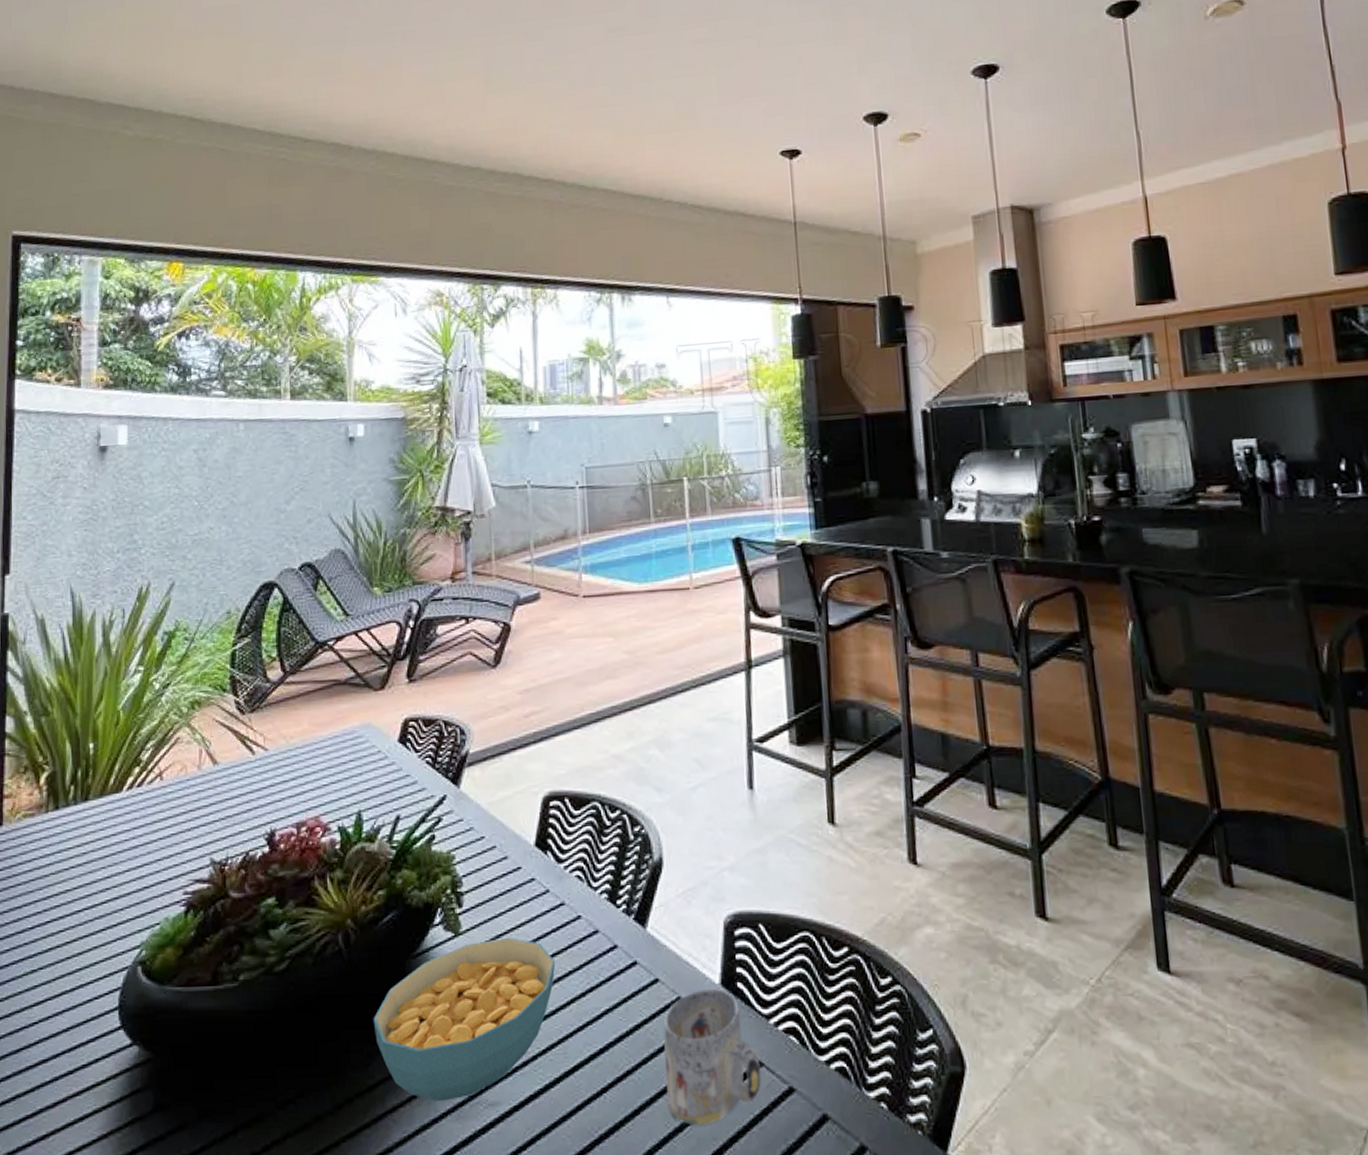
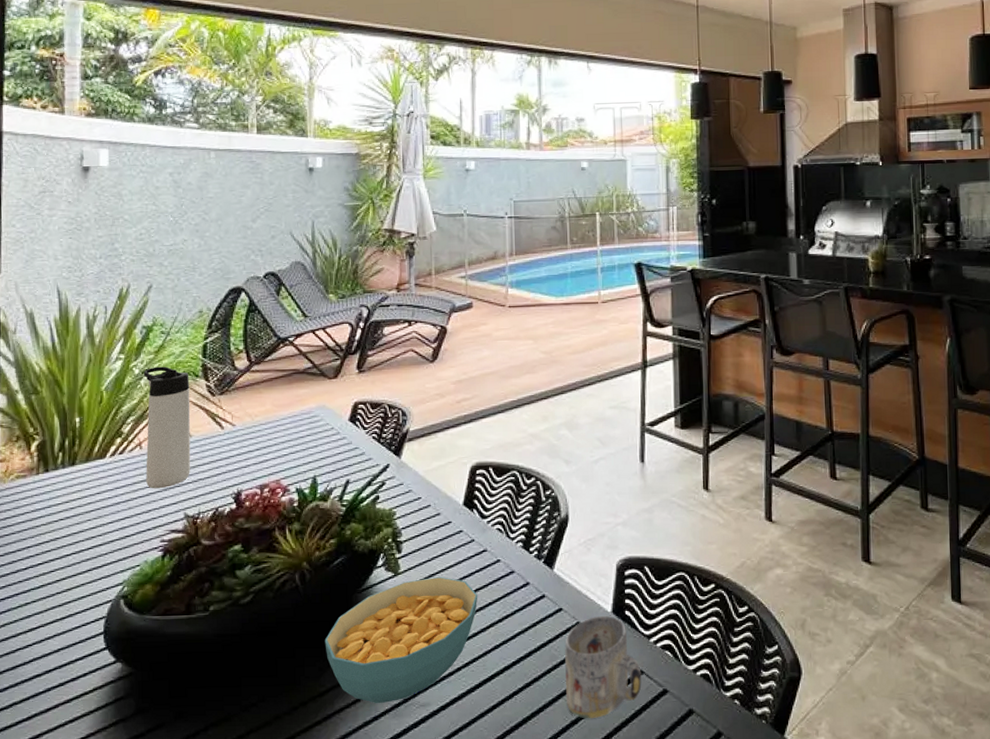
thermos bottle: none [165,679,218,829] -> present [144,366,191,489]

